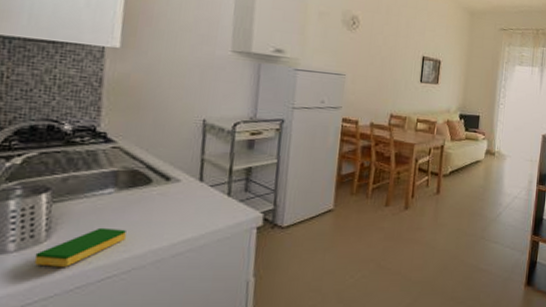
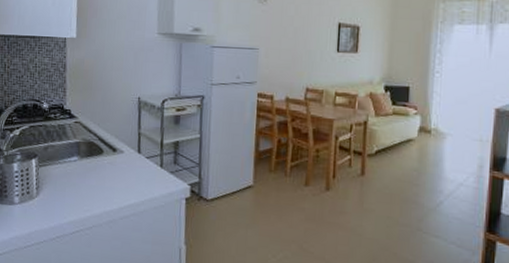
dish sponge: present [33,227,126,267] -> none [30,189,87,219]

